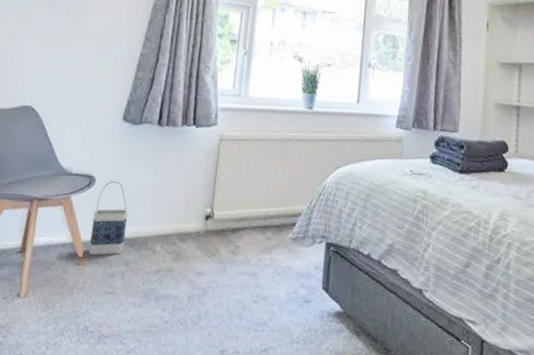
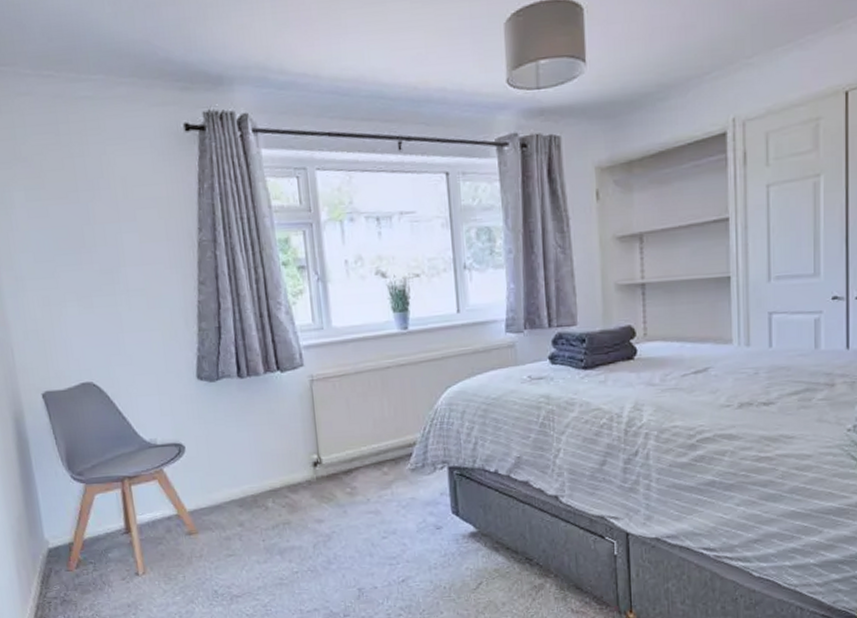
bag: present [88,180,128,256] -> none [192,444,234,523]

